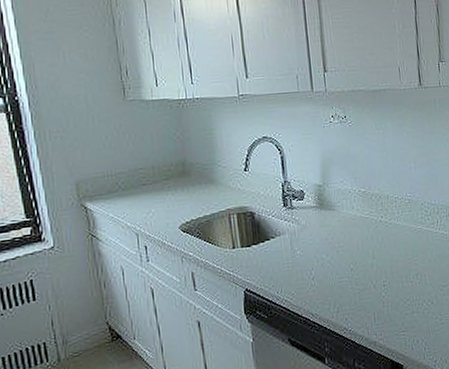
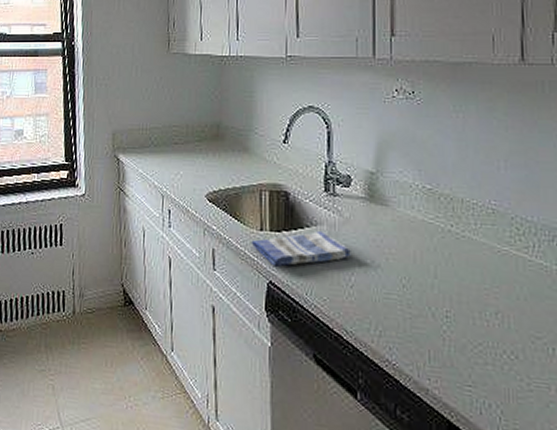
dish towel: none [225,239,311,277] -> present [251,230,353,268]

